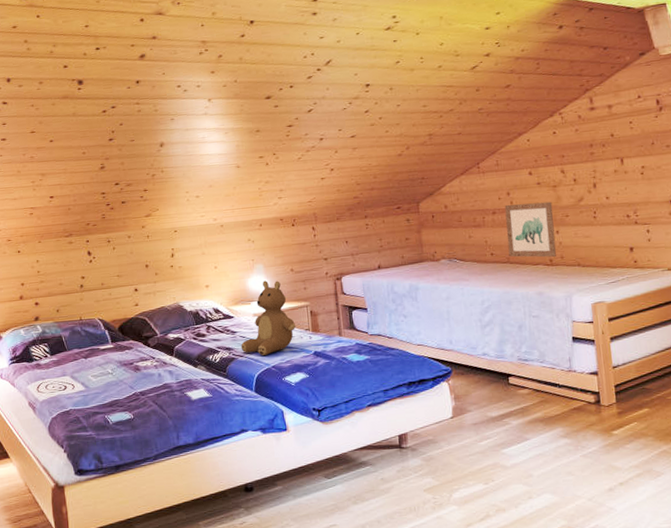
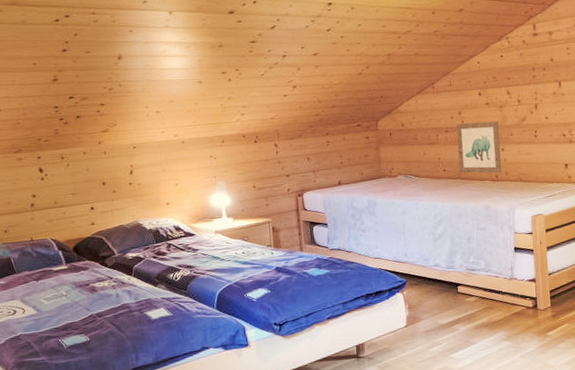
teddy bear: present [241,280,296,356] -> none [202,197,257,273]

